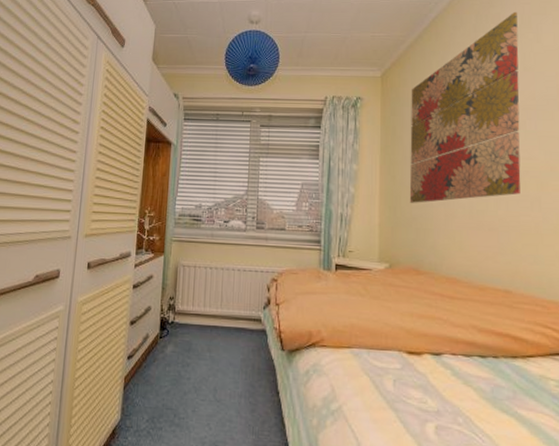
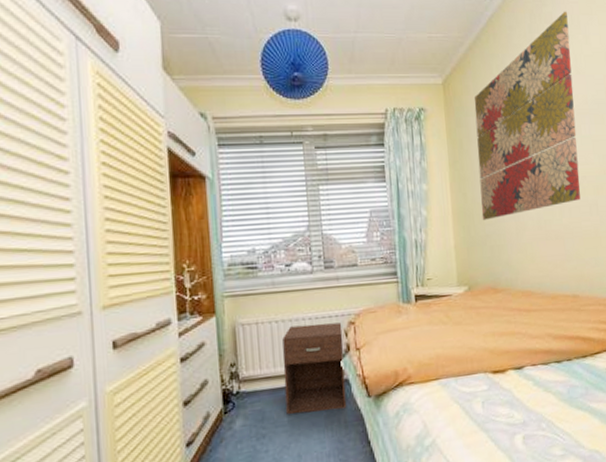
nightstand: none [209,274,266,356] -> present [282,322,347,414]

